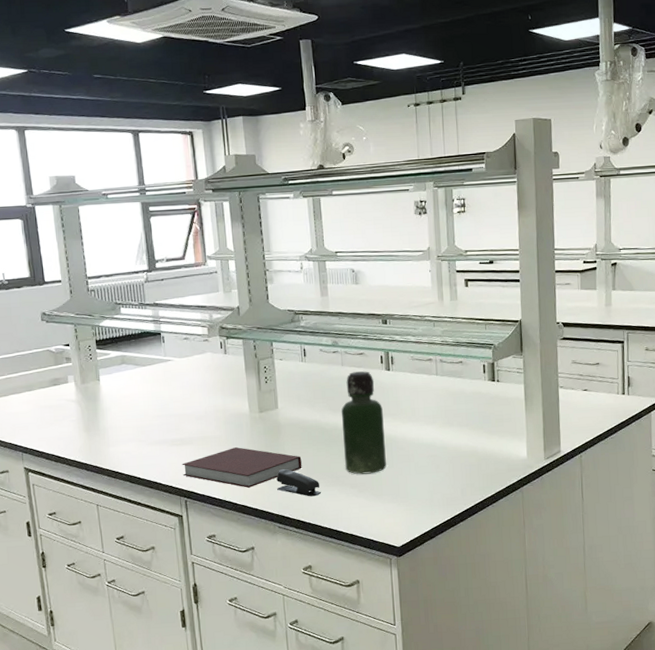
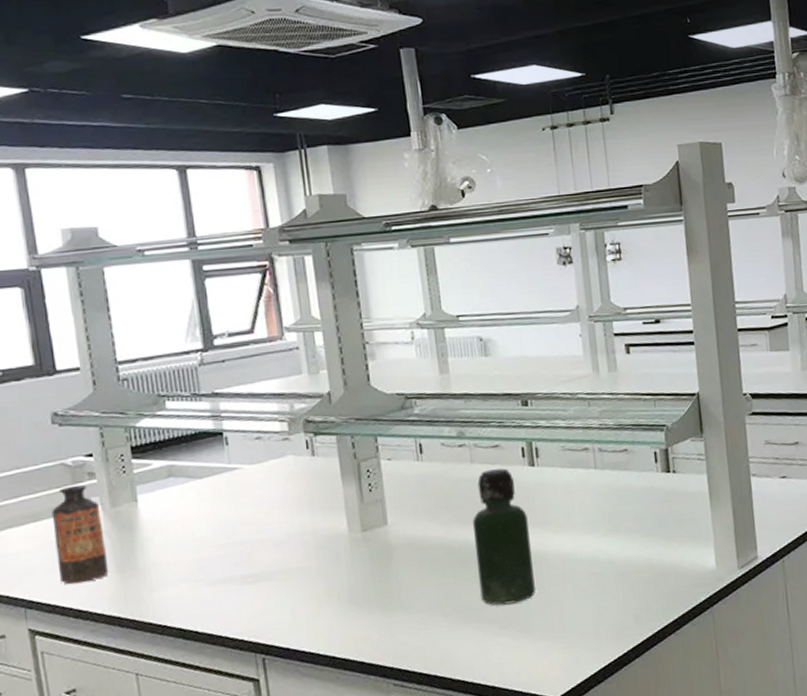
bottle: none [40,366,79,438] -> present [51,484,109,585]
notebook: present [182,447,302,488] -> none [256,580,423,635]
stapler: present [276,468,322,497] -> none [388,605,451,641]

